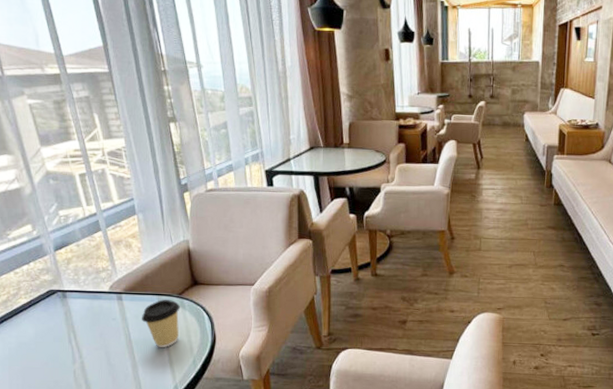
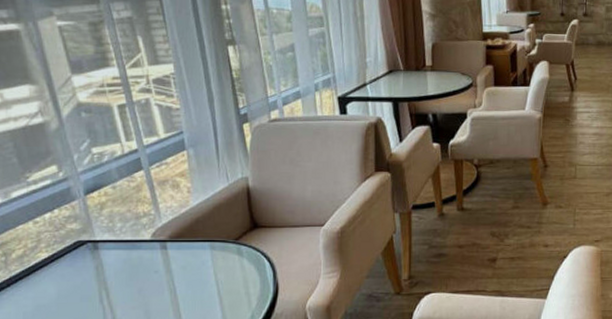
coffee cup: present [142,300,180,348] -> none [190,247,237,303]

